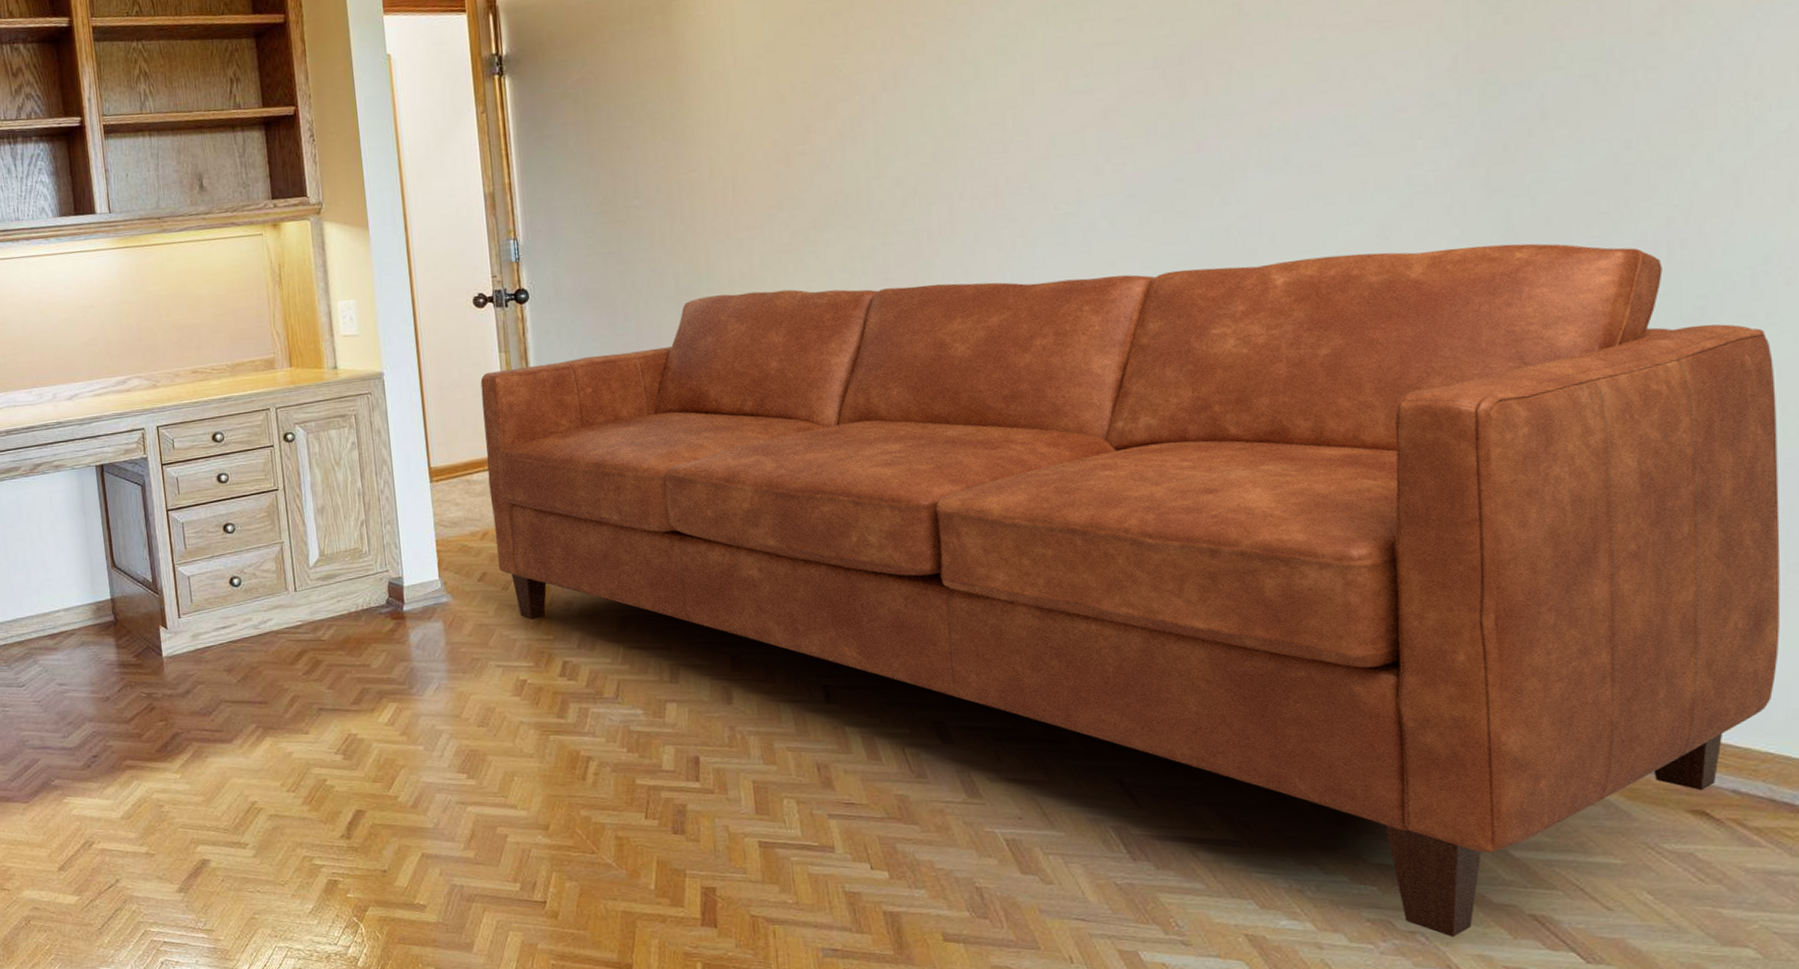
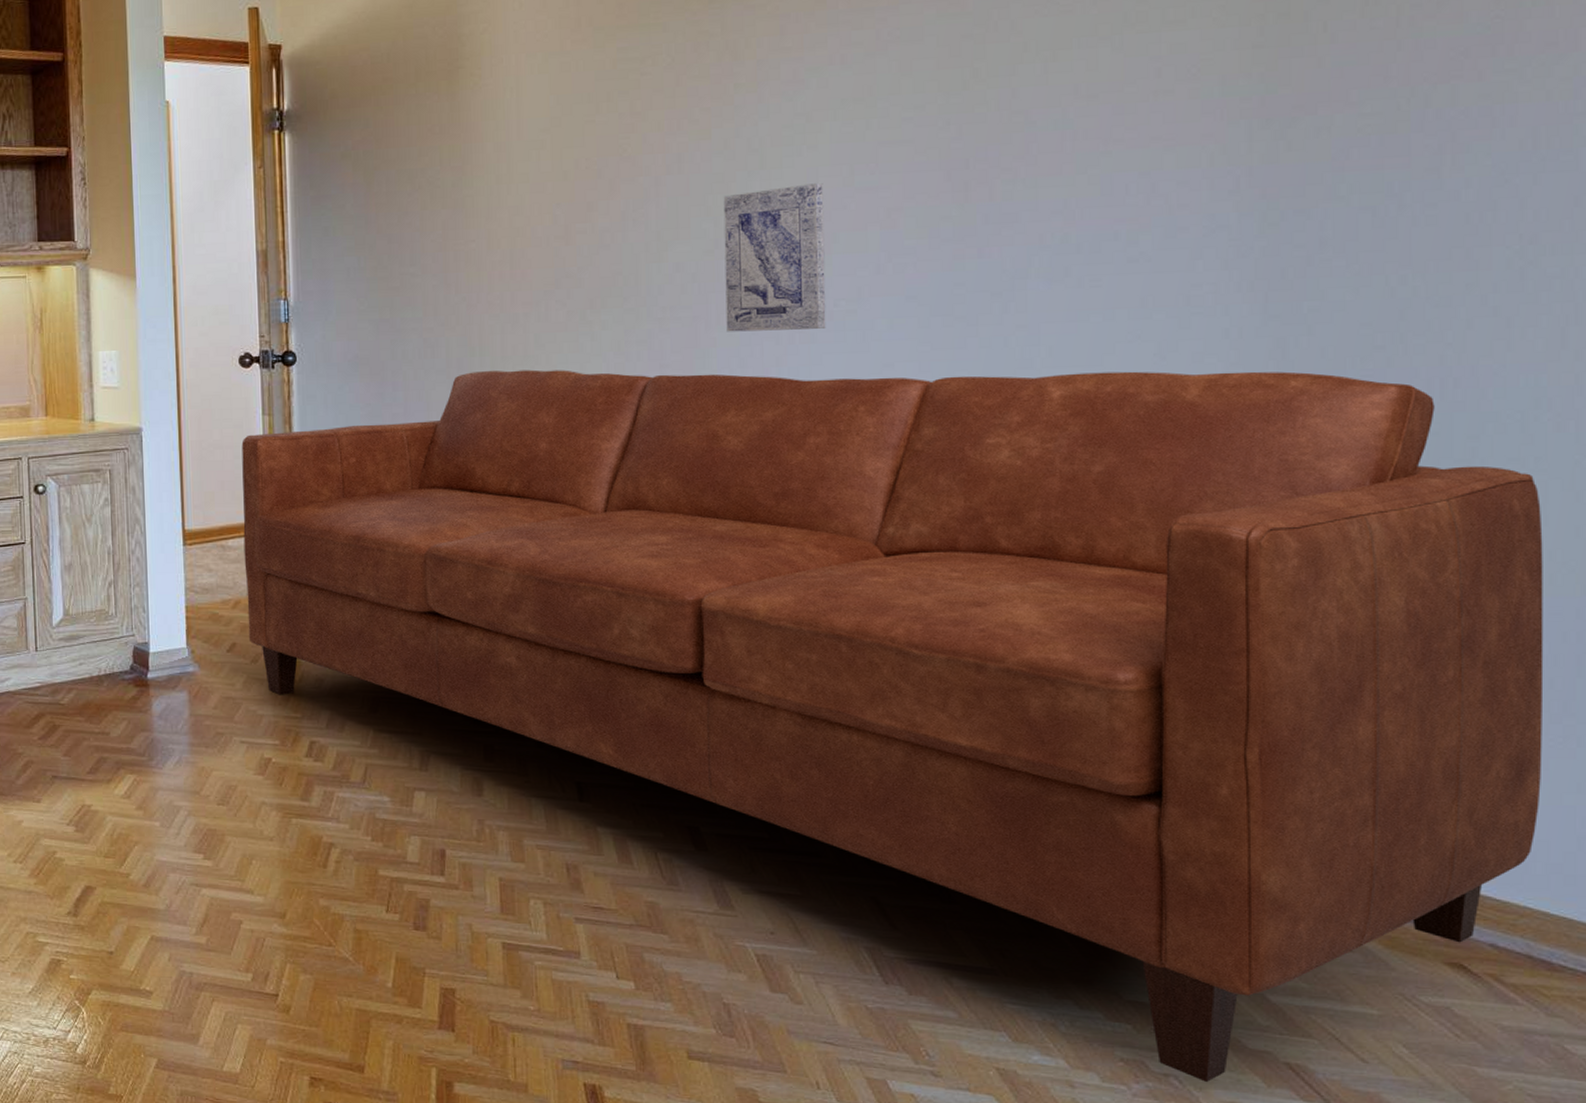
wall art: none [940,88,1048,242] -> present [723,182,826,332]

